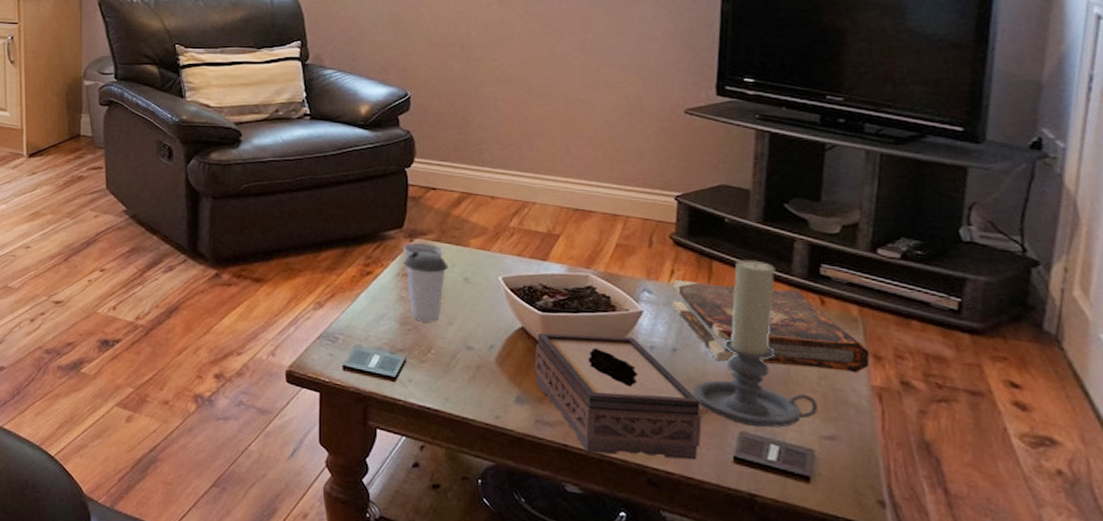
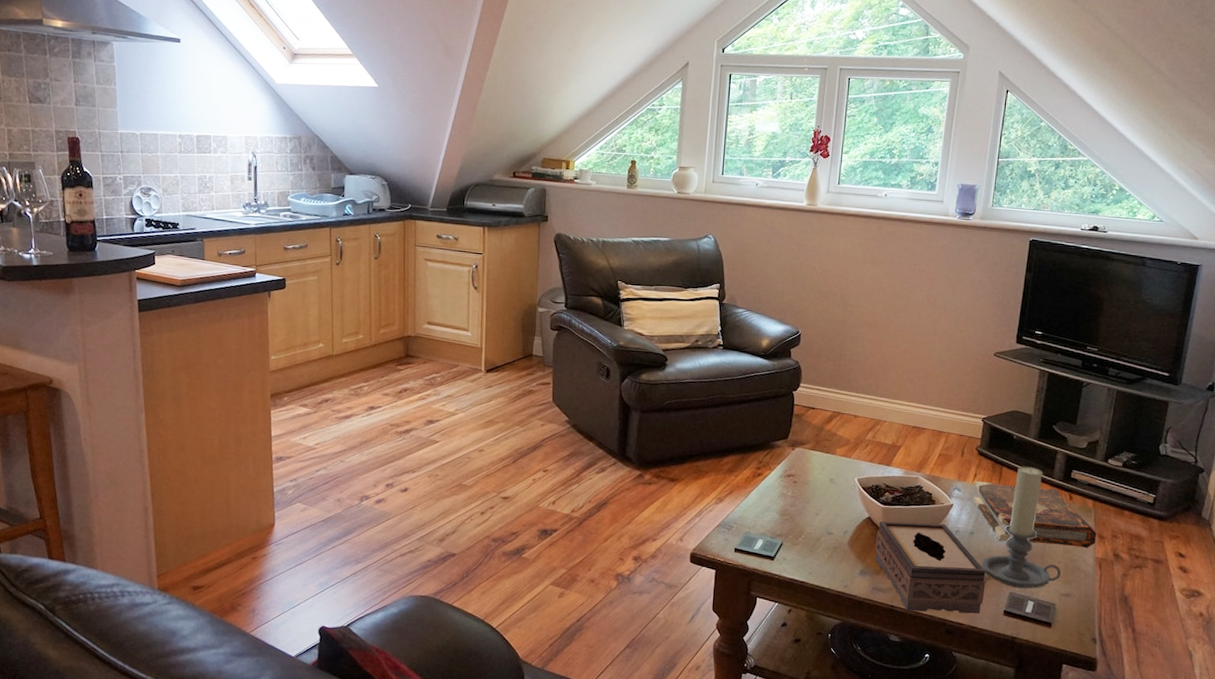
cup: present [403,243,449,323] -> none [786,451,820,514]

